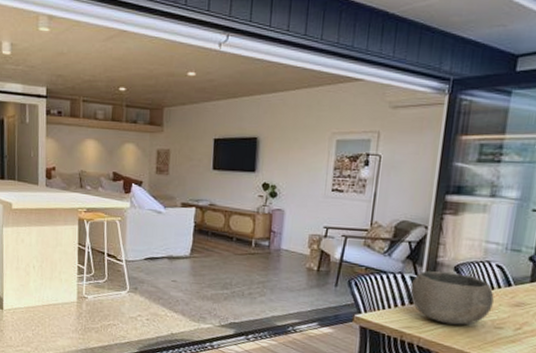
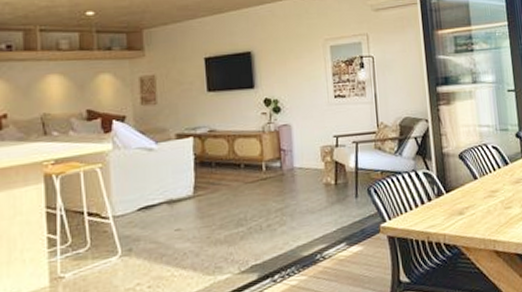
bowl: present [410,270,494,325] -> none [425,161,498,215]

